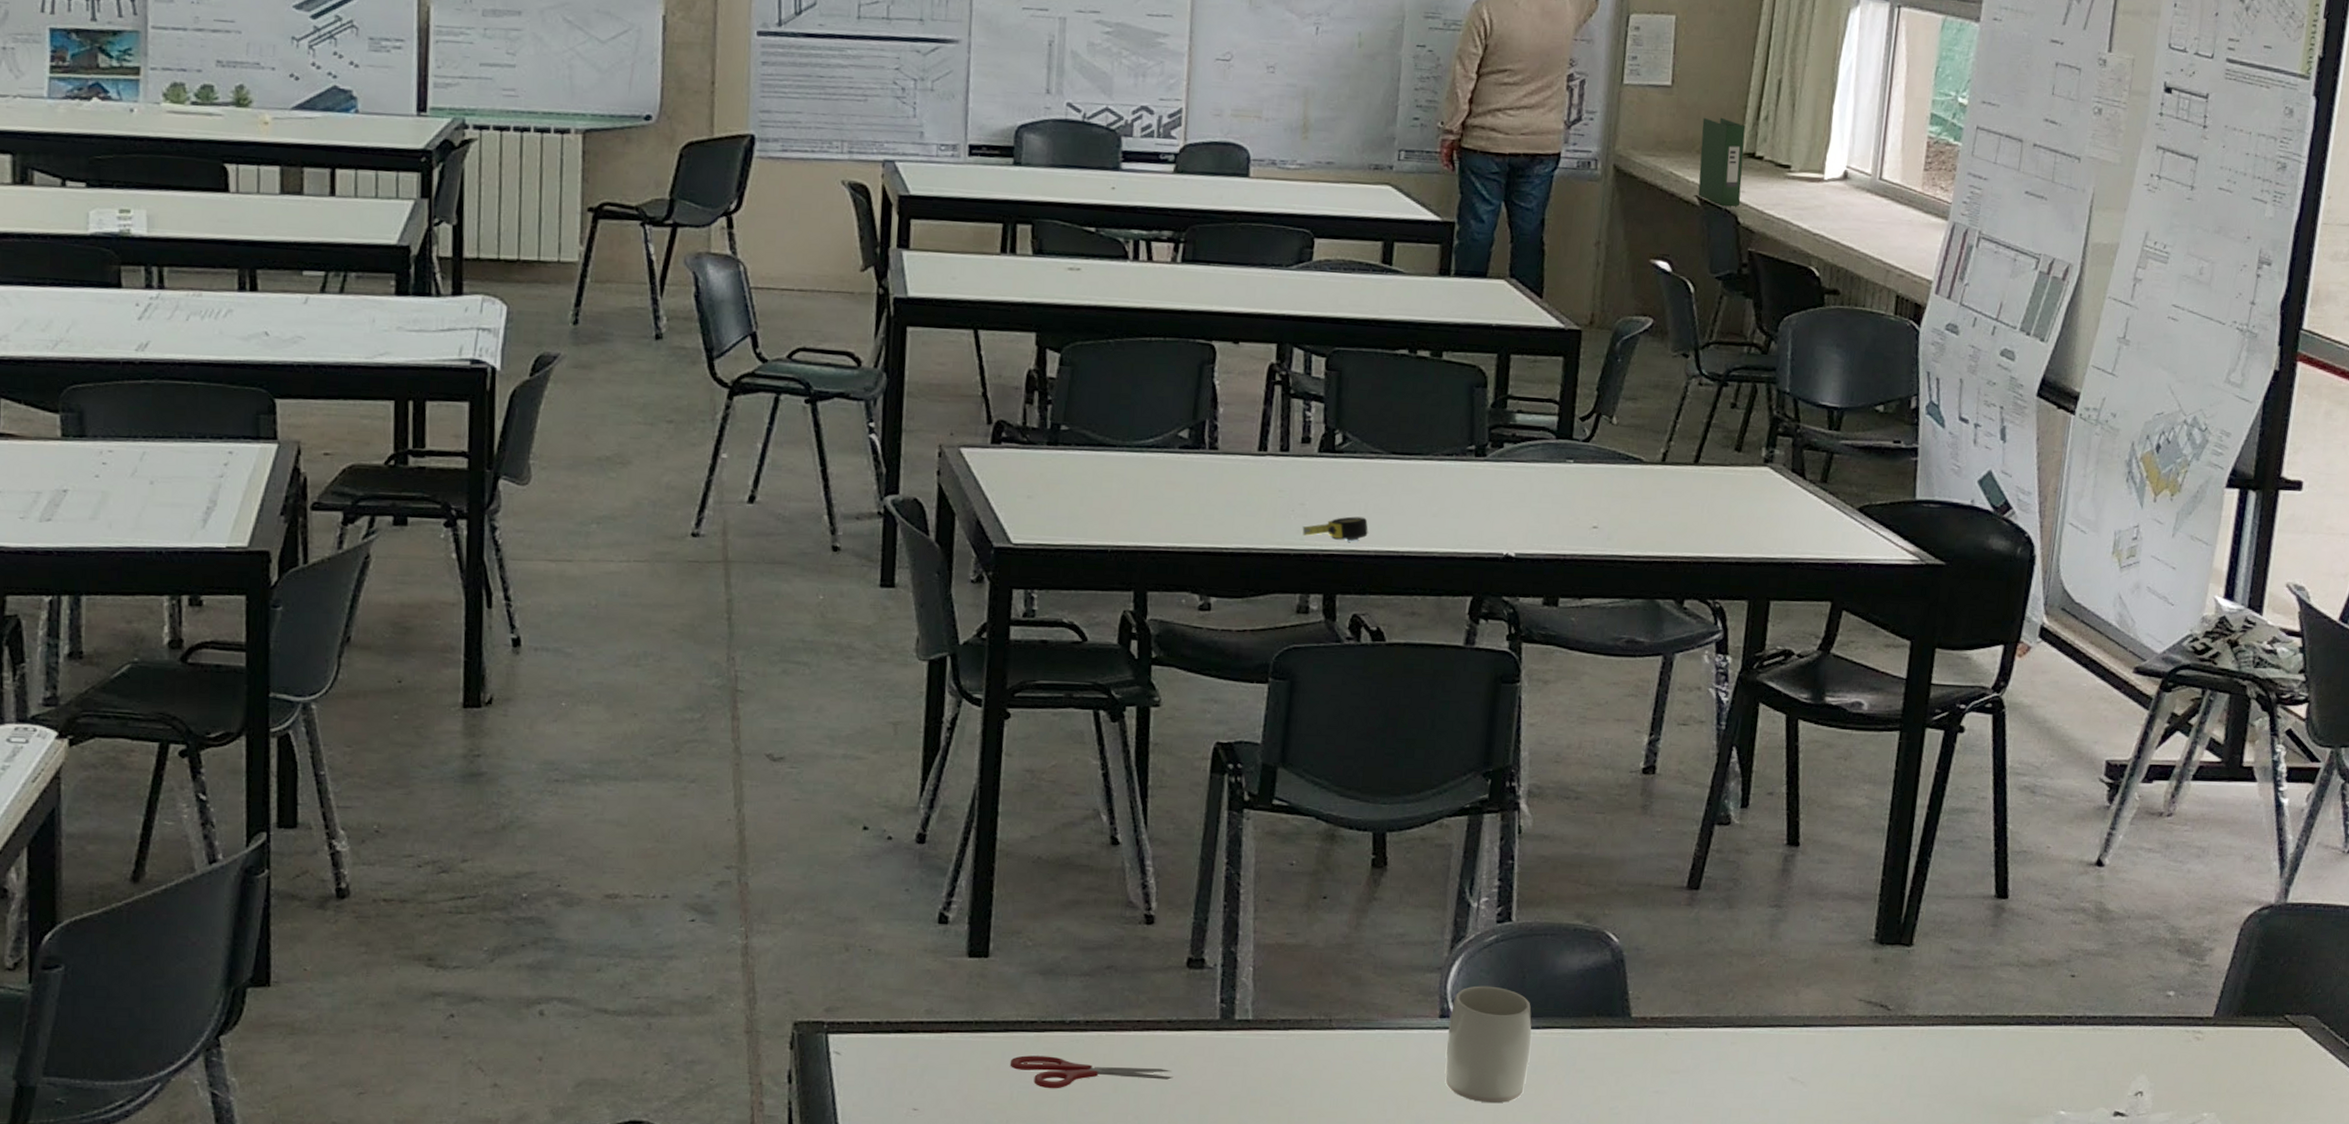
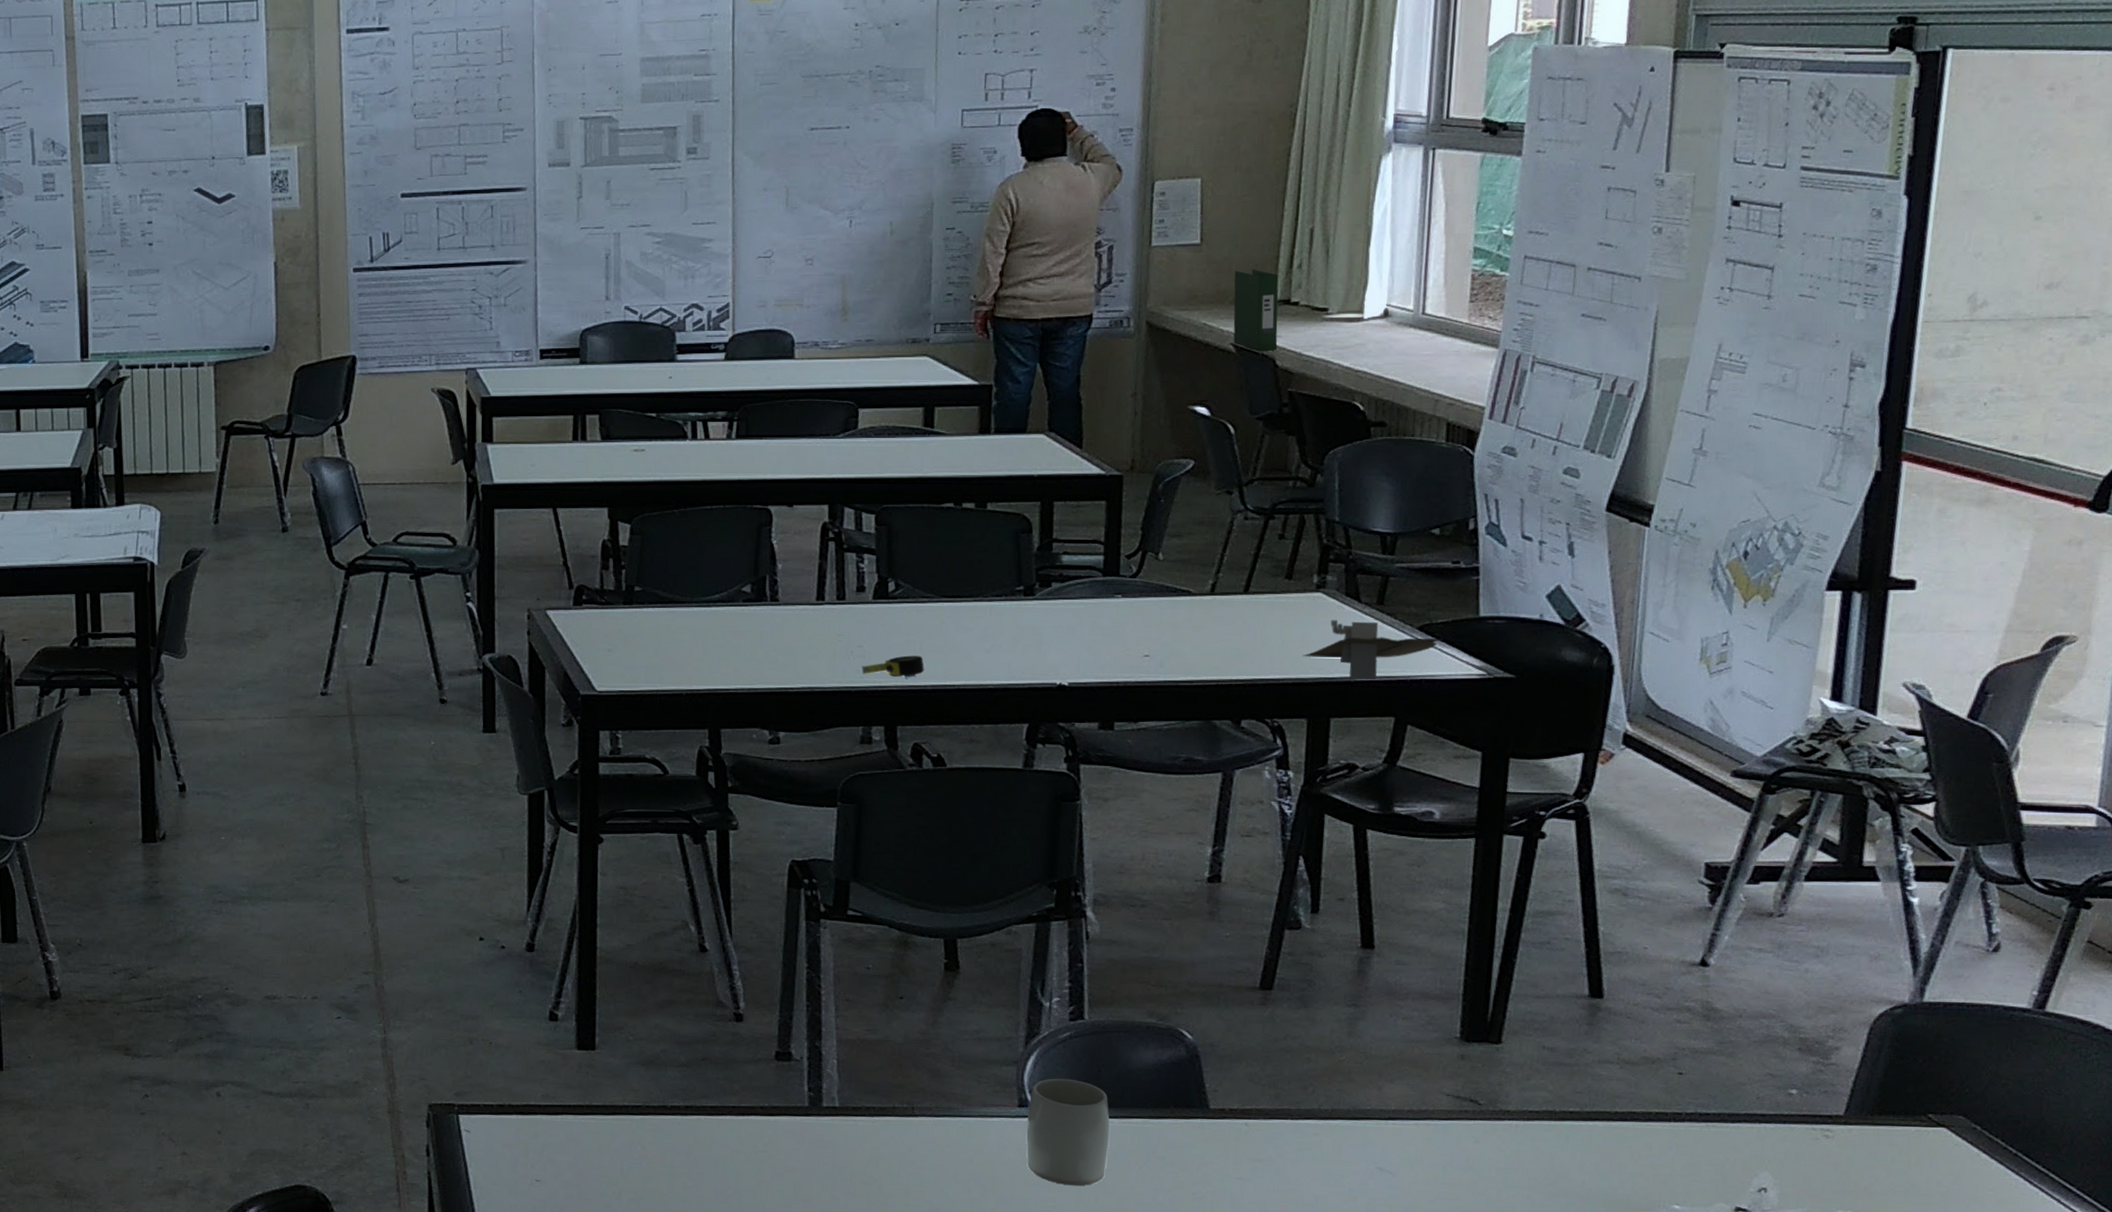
scissors: present [1009,1055,1173,1089] -> none [619,1135,768,1166]
papers: none [1747,496,1882,561] -> present [1303,620,1444,679]

